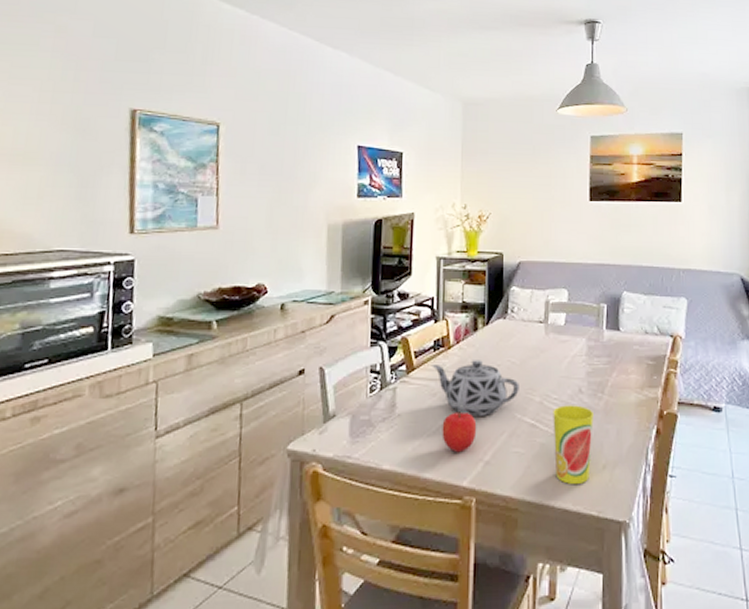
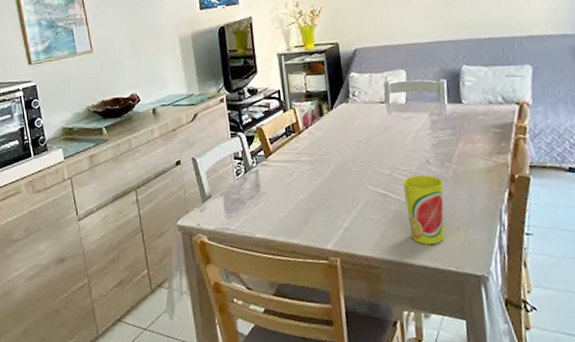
teapot: present [432,360,519,416] -> none [286,141,369,190]
fruit: present [442,411,477,453] -> none [302,187,334,222]

